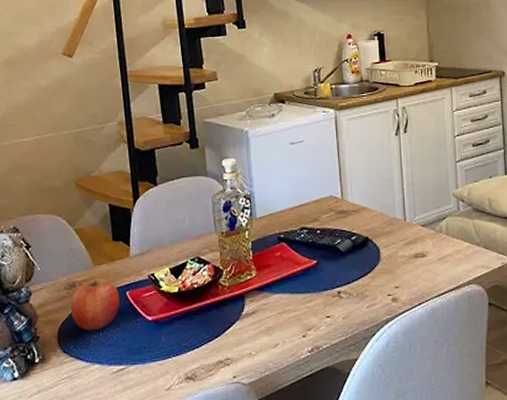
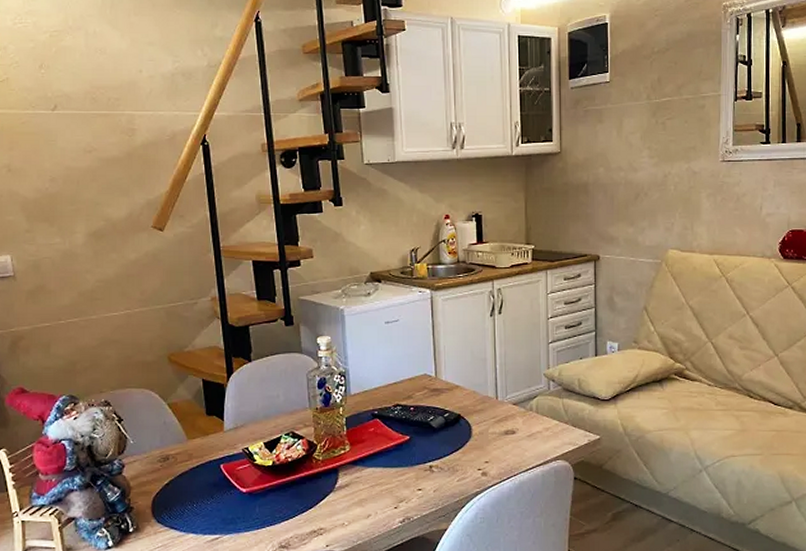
fruit: present [71,279,120,331] -> none [164,452,214,503]

